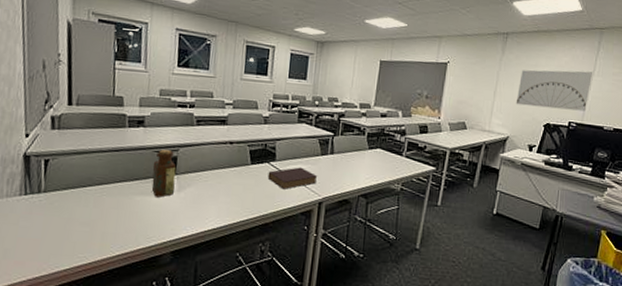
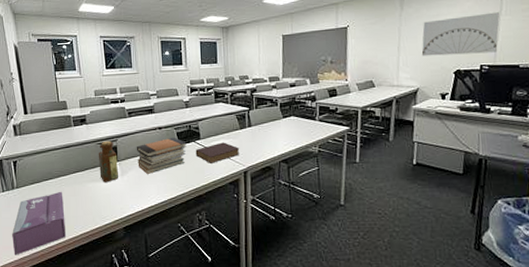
tissue box: none [28,201,103,274] -> present [12,191,66,255]
book stack: none [199,154,259,193] -> present [136,137,187,174]

